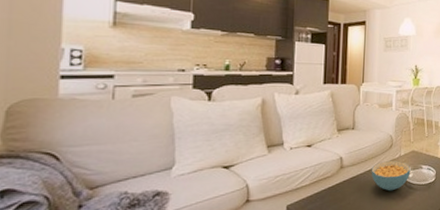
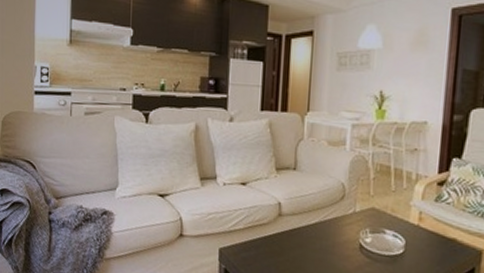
cereal bowl: present [371,161,411,191] -> none [315,215,369,256]

